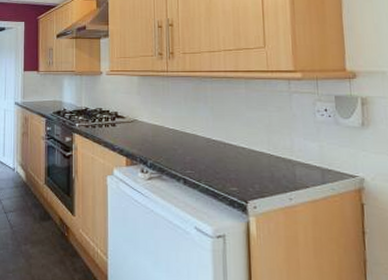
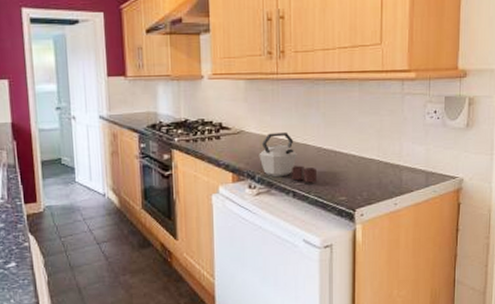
kettle: none [150,122,207,172] -> present [259,131,316,183]

